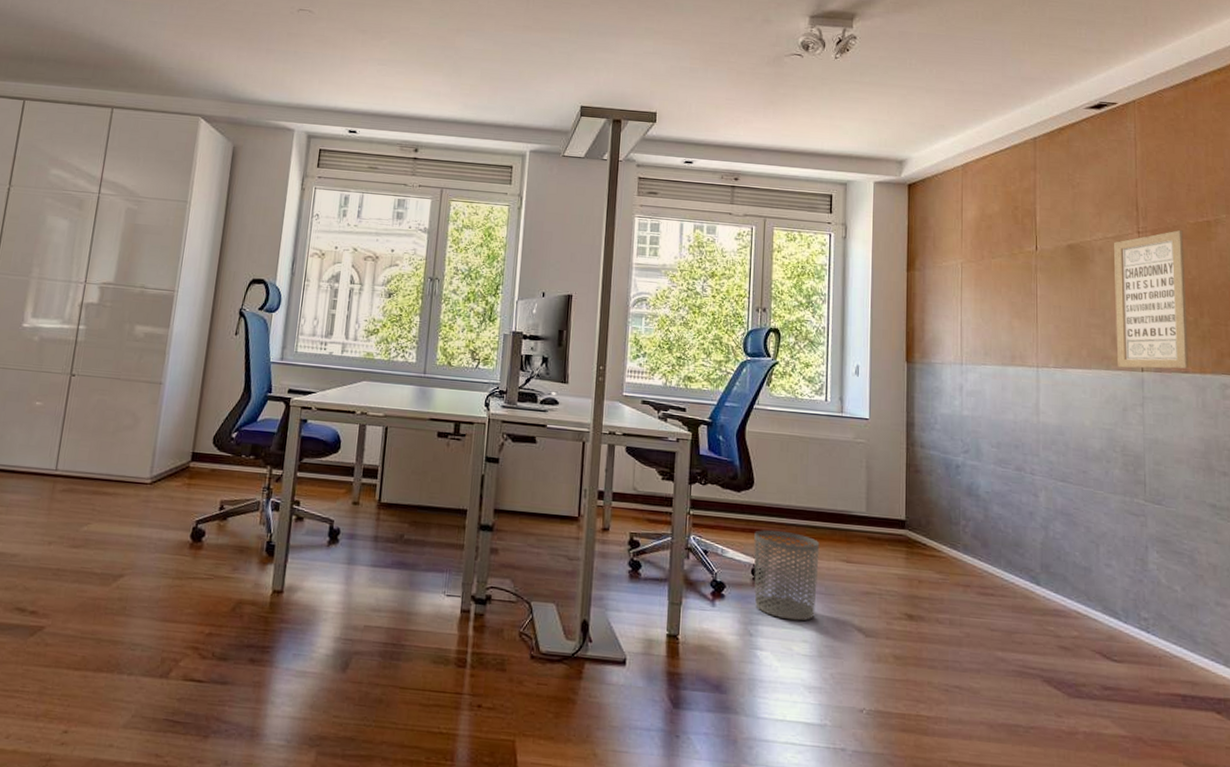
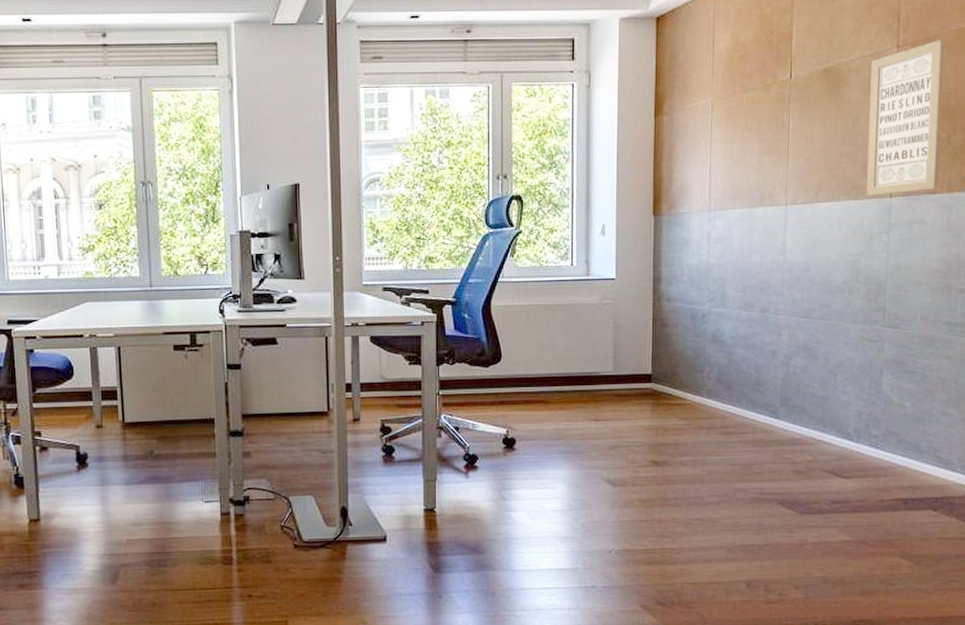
waste bin: present [754,530,820,621] -> none [504,399,568,481]

